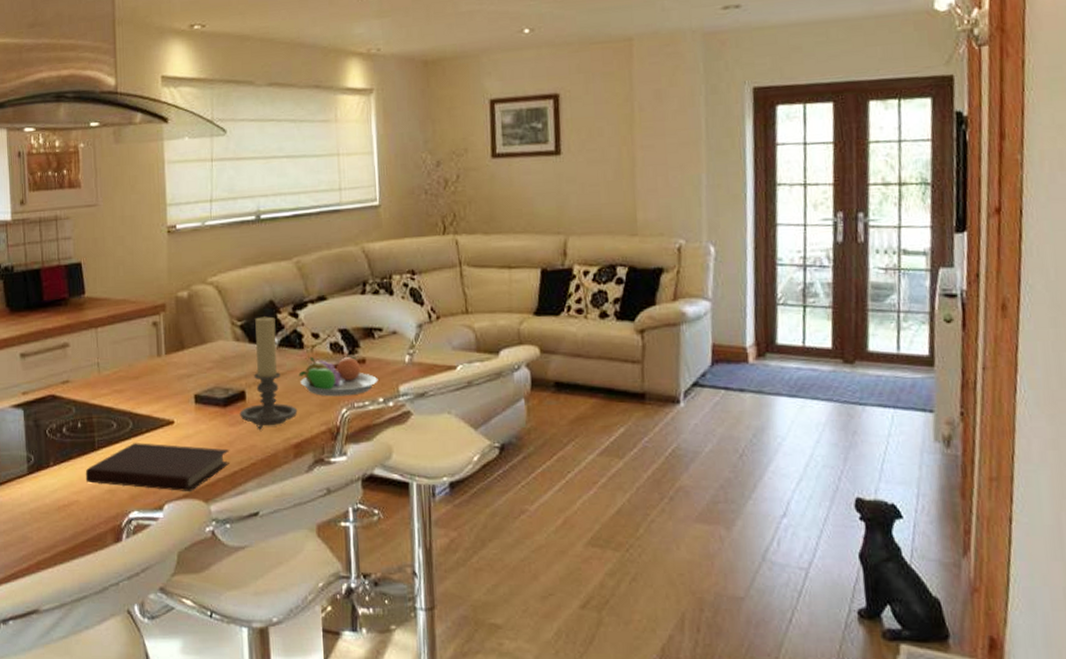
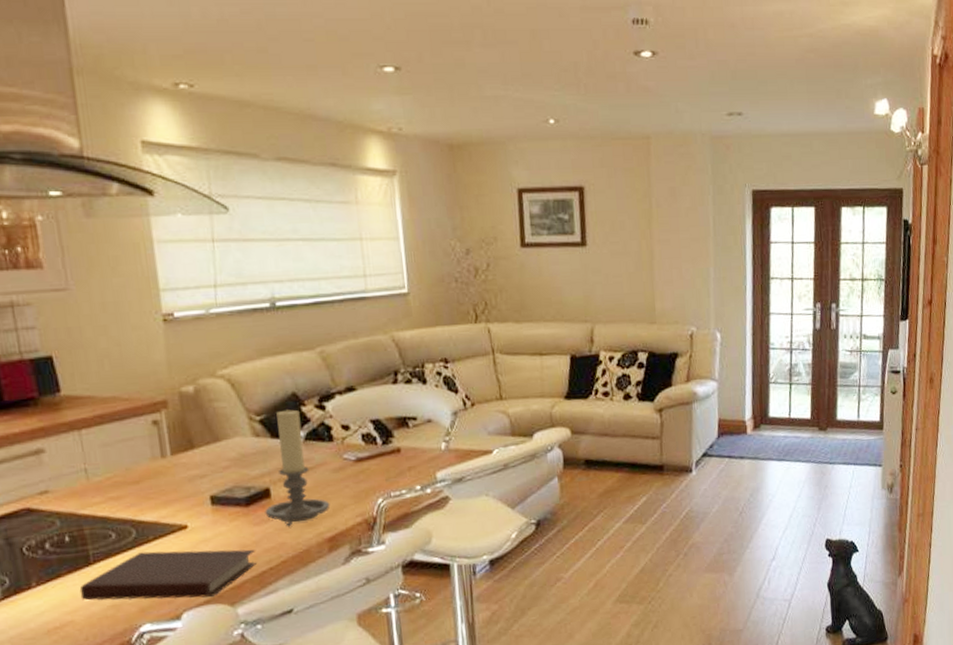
fruit bowl: present [298,356,378,397] -> none [329,447,415,488]

